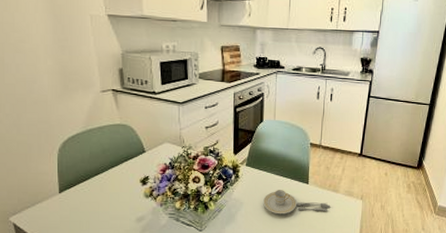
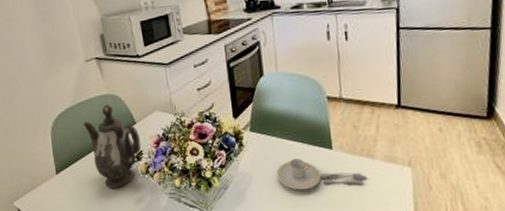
teapot: none [92,133,148,208] -> present [82,104,142,188]

